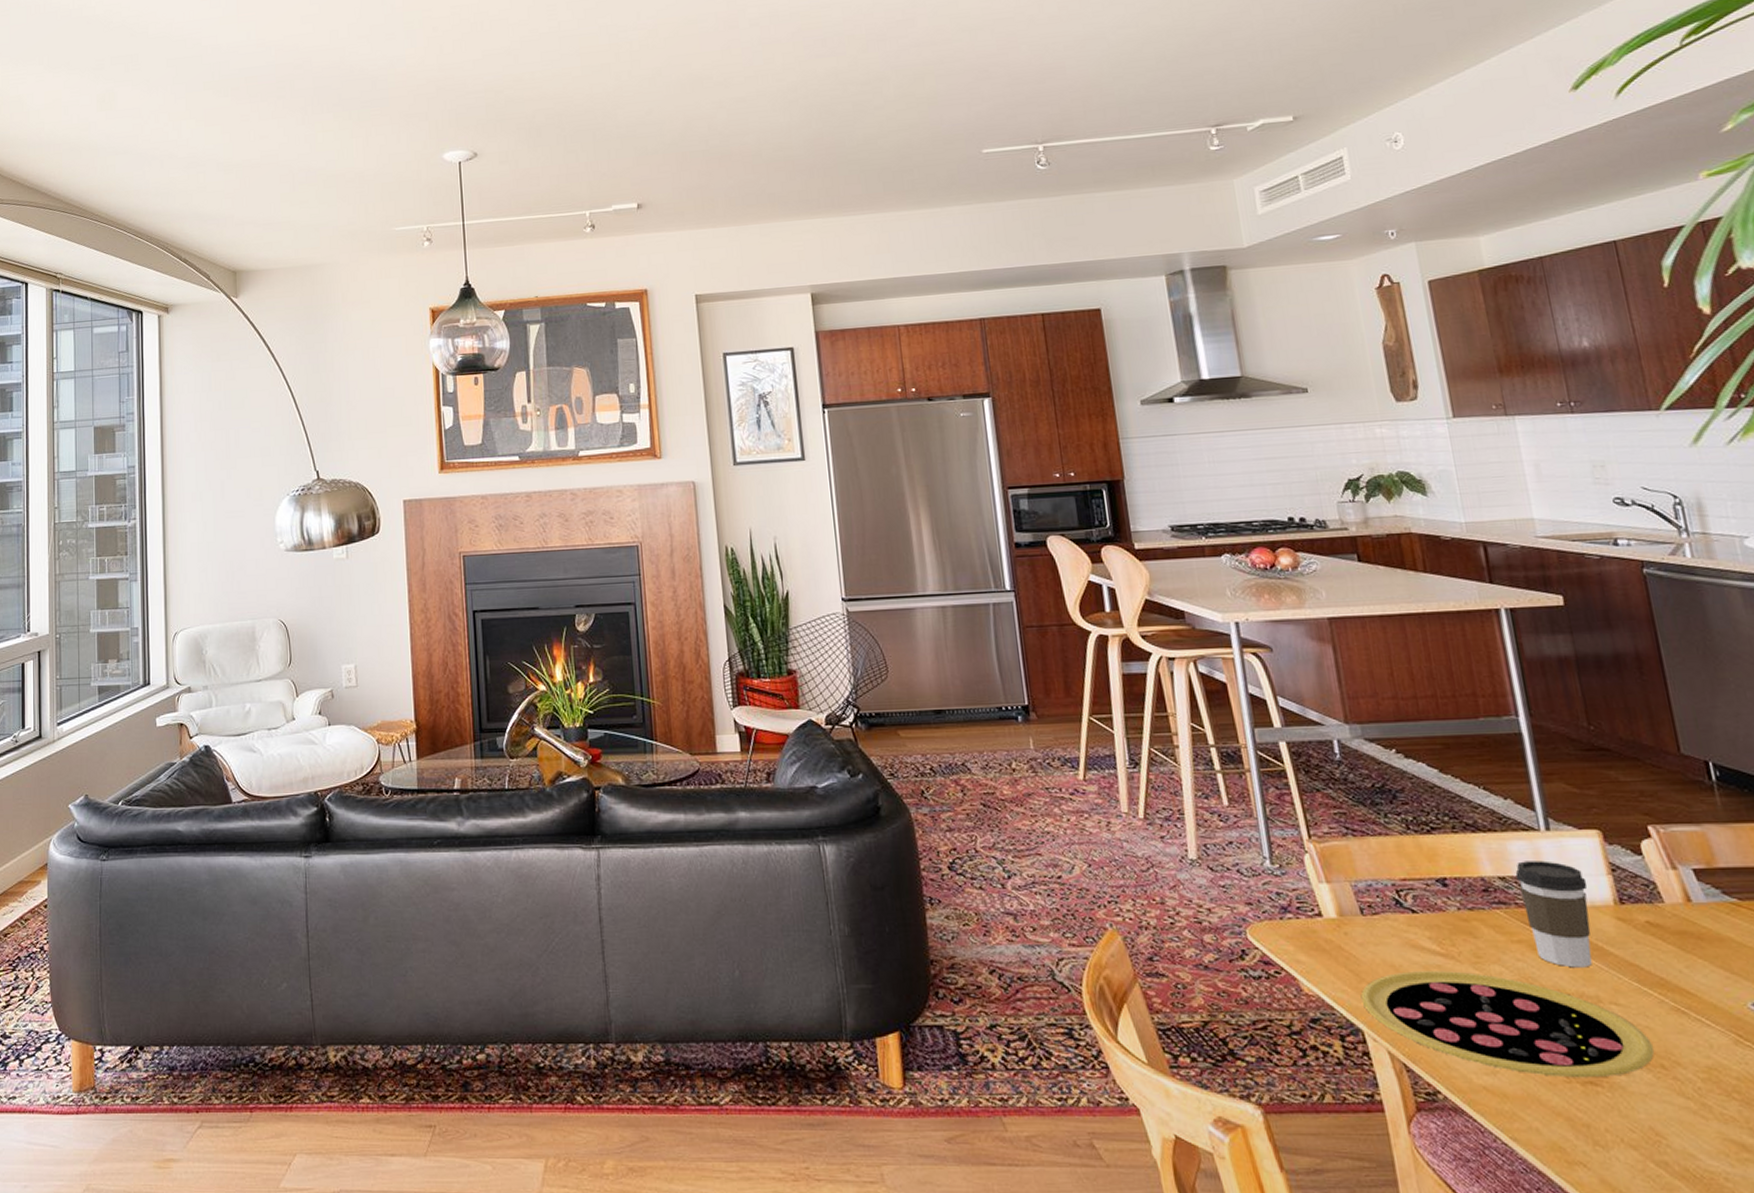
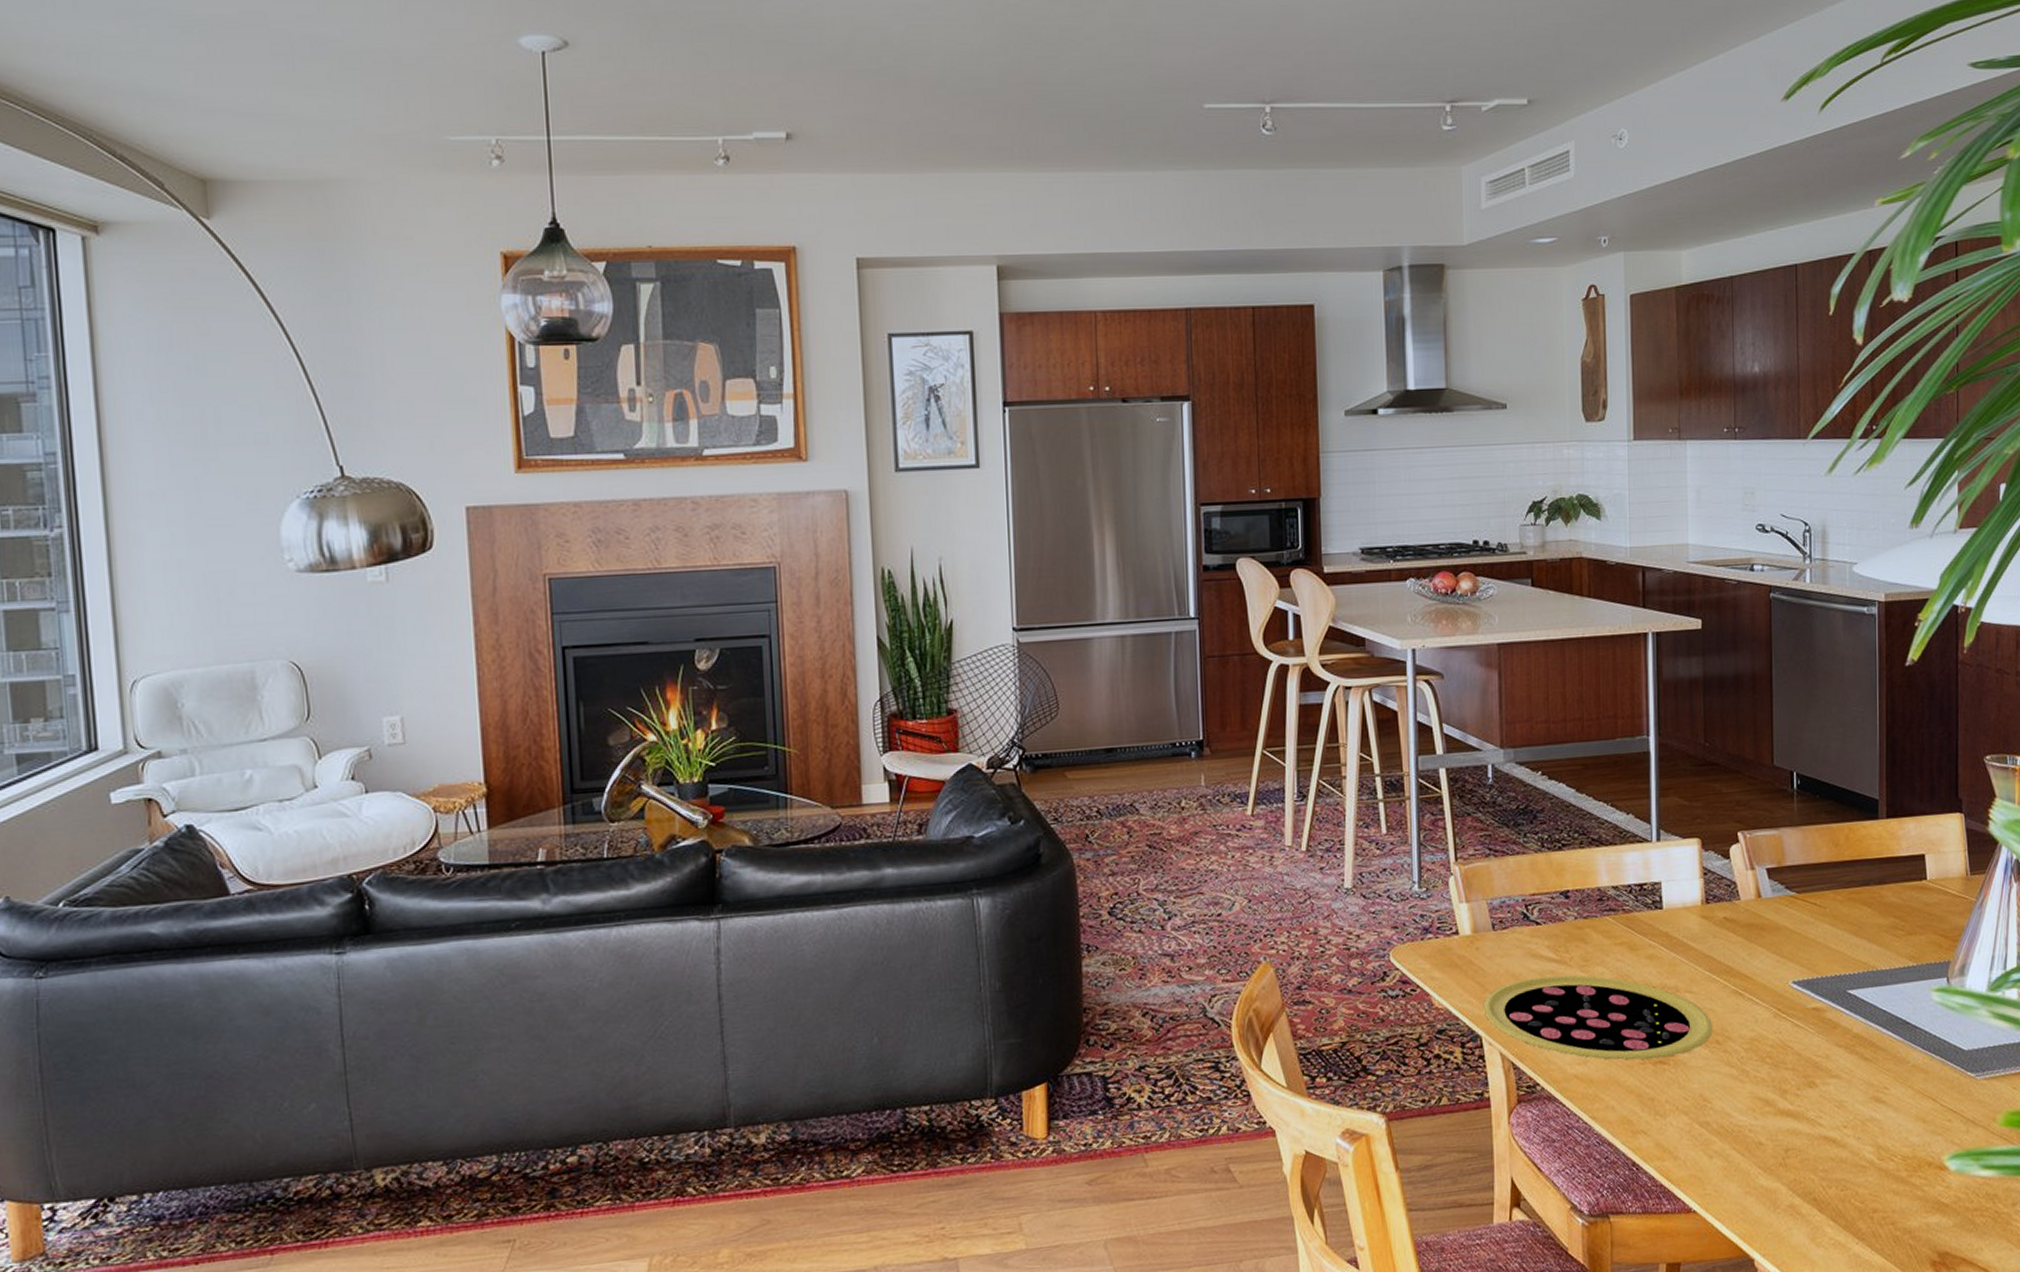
coffee cup: present [1515,860,1592,968] -> none [1626,869,1683,964]

